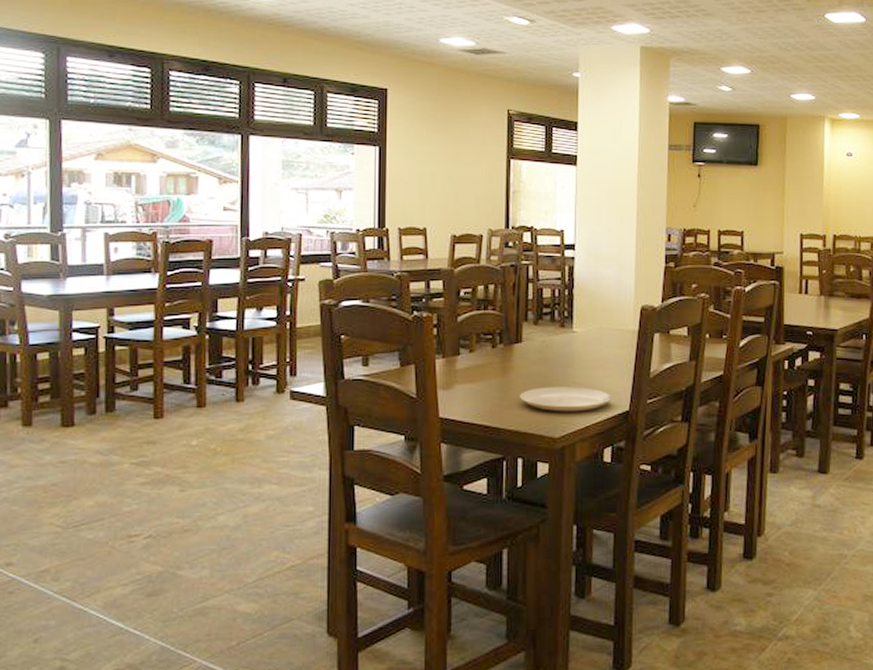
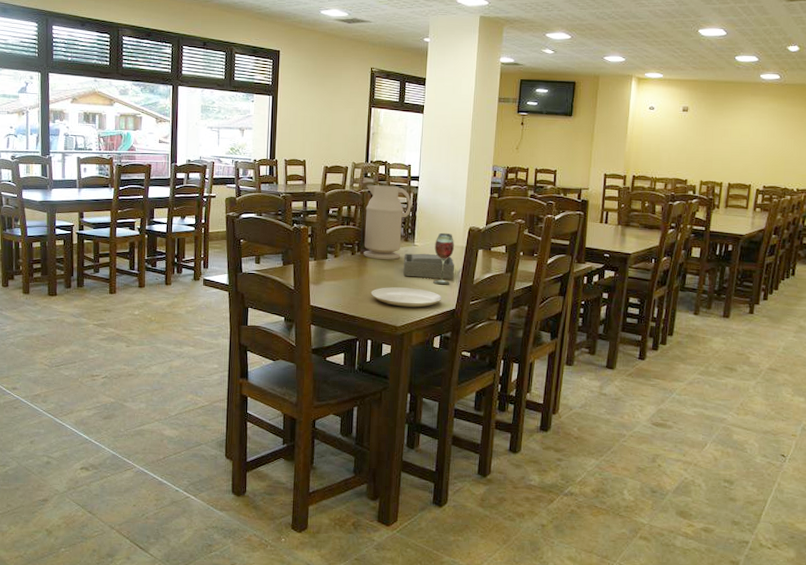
water jug: none [508,257,567,352] -> present [363,185,412,260]
napkin holder: none [560,341,625,374] -> present [403,253,454,280]
wineglass: none [599,314,623,381] -> present [433,232,454,285]

